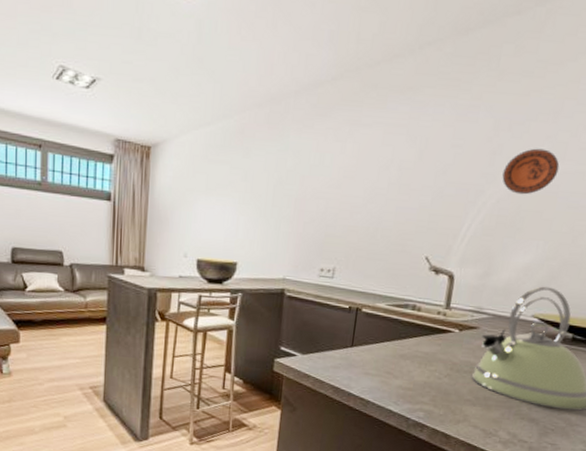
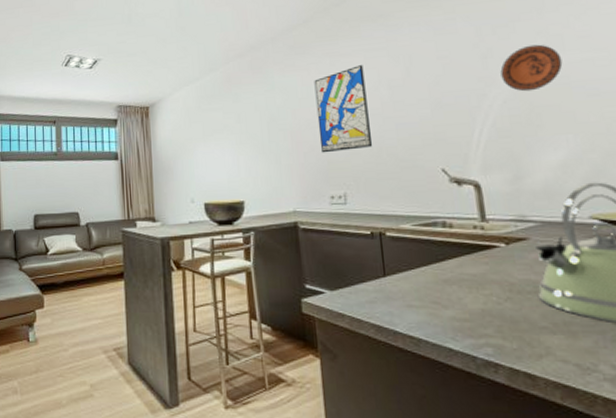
wall art: none [321,139,381,227] -> present [314,65,373,153]

